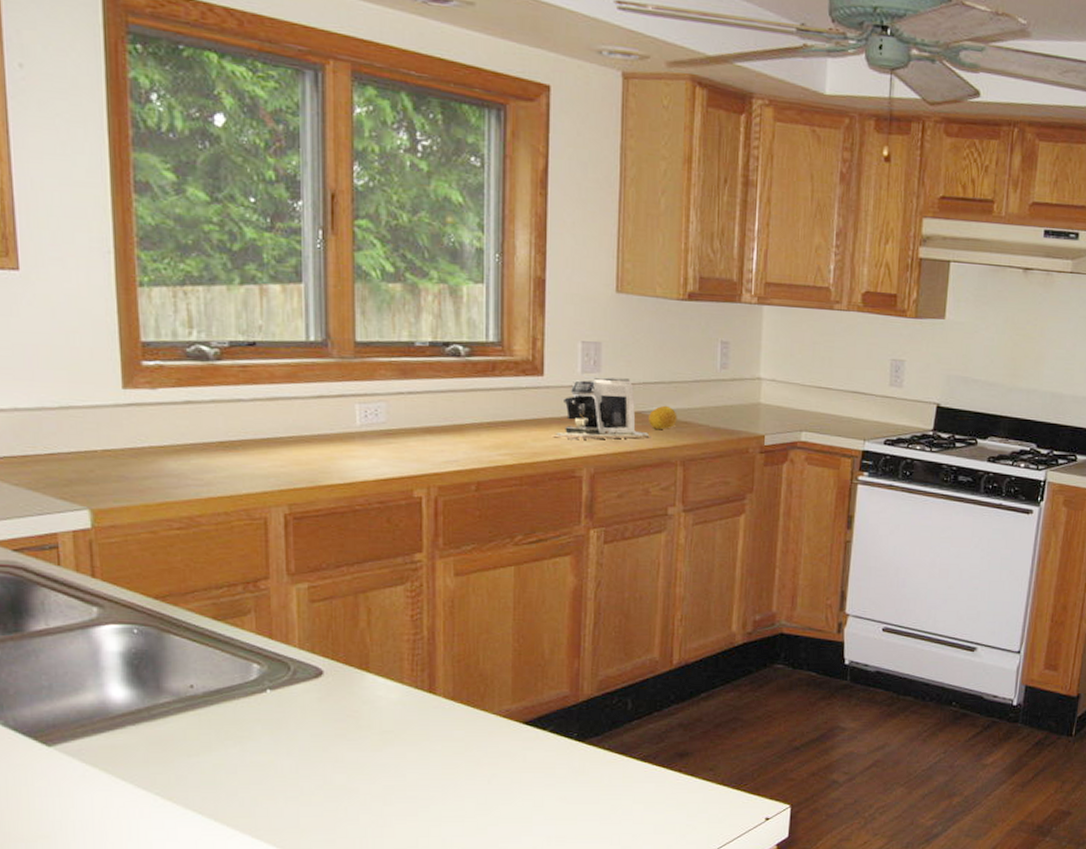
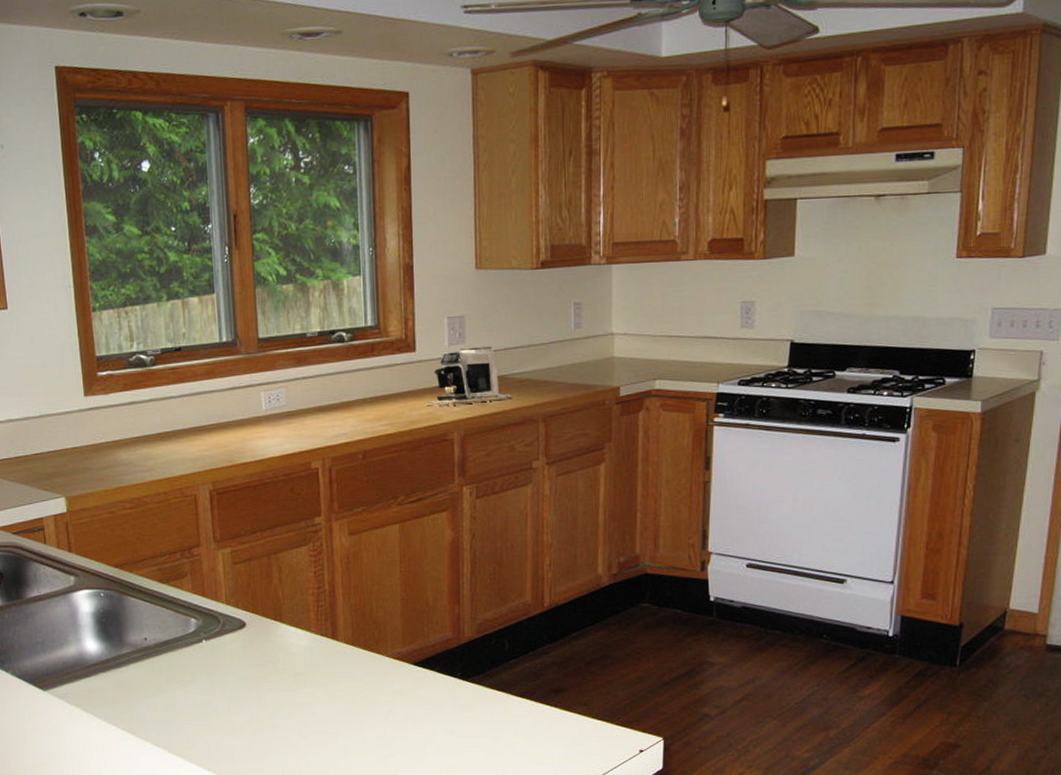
fruit: present [649,405,678,429] -> none [511,367,537,390]

